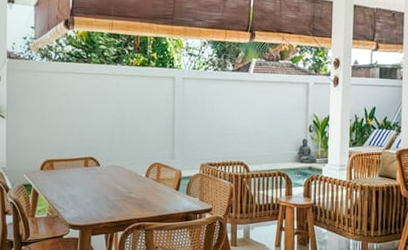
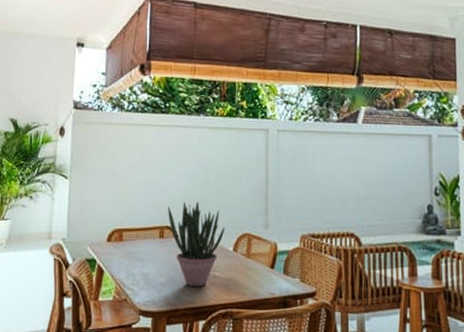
potted plant: none [91,137,139,206] -> present [168,201,225,288]

